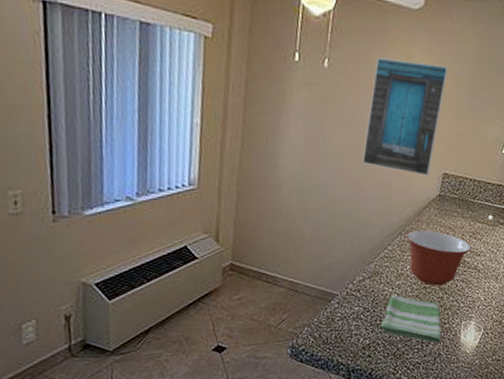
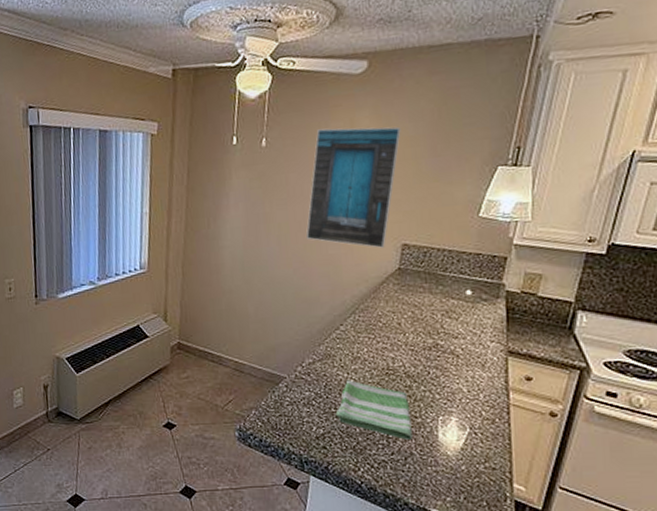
mixing bowl: present [407,230,471,286] -> none [362,308,445,373]

